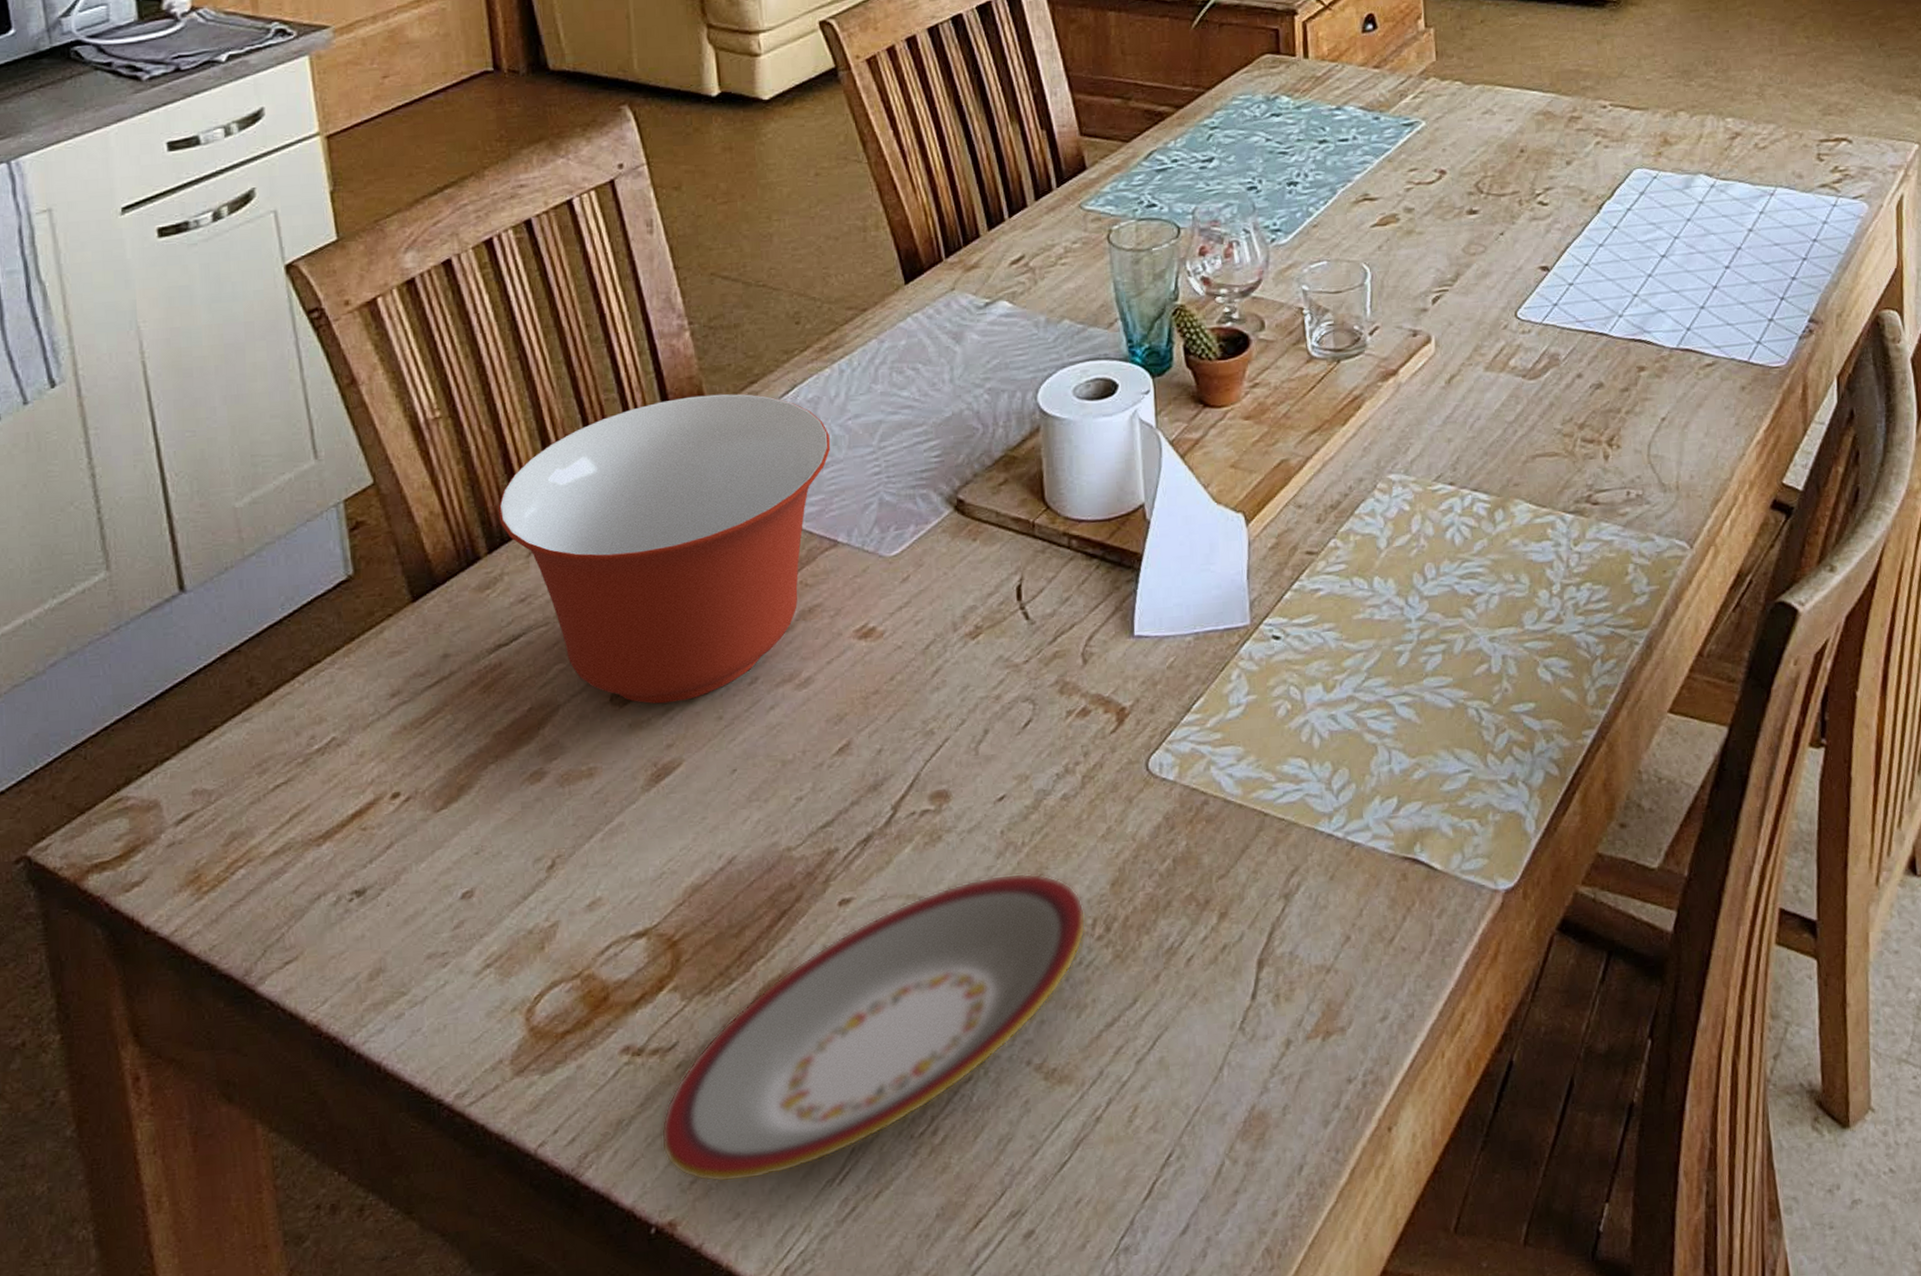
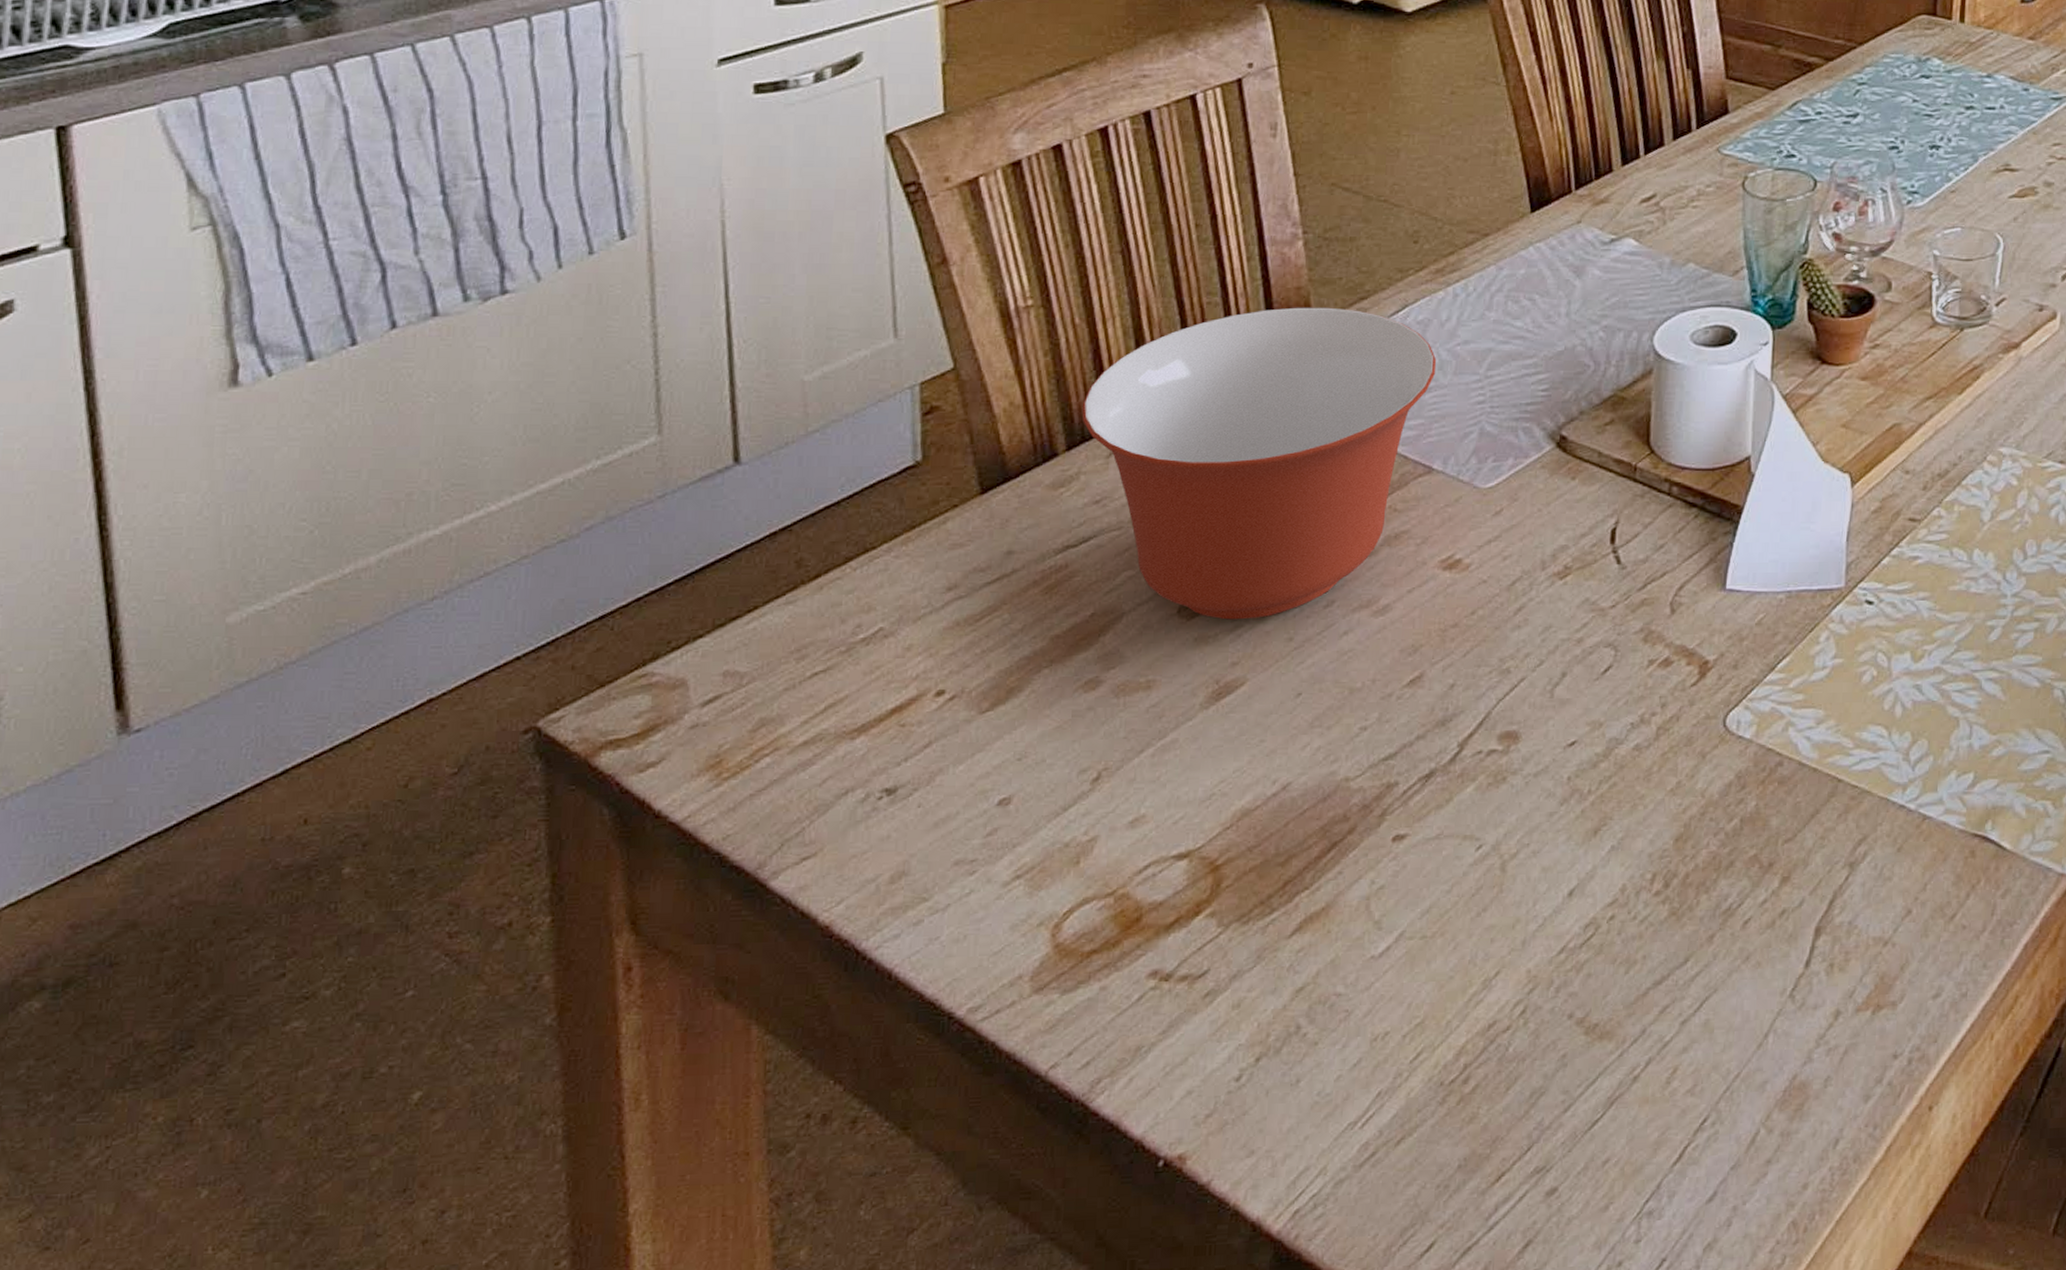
plate: present [660,872,1087,1183] -> none [1179,821,1646,1119]

